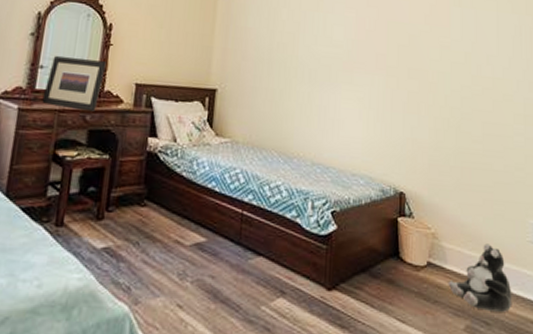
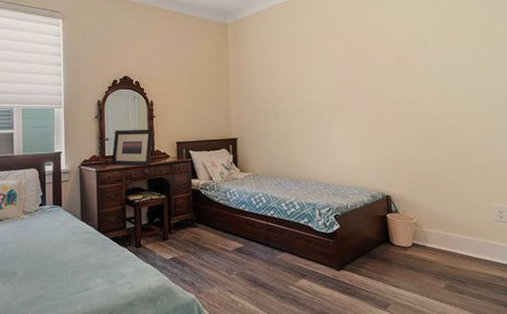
plush toy: present [448,243,512,312] -> none [429,225,482,273]

